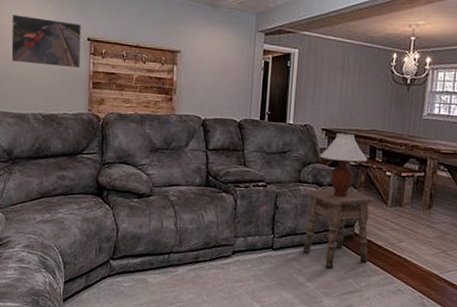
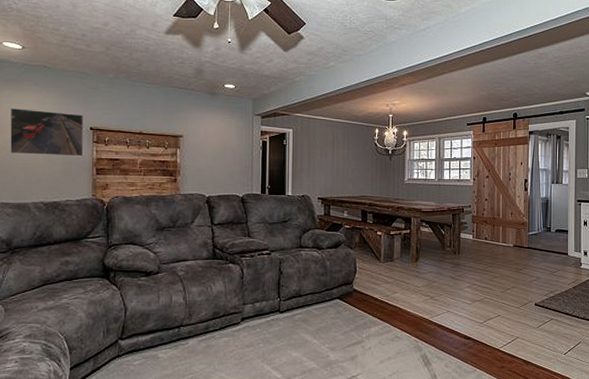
side table: present [302,188,374,269] -> none [307,250,368,324]
table lamp: present [320,131,368,197] -> none [318,199,361,258]

